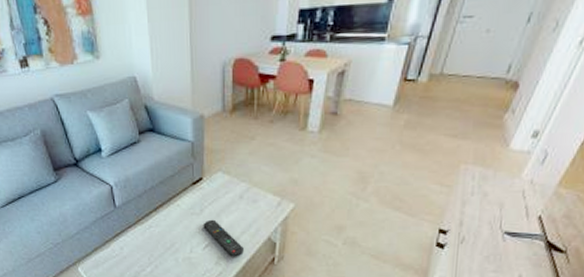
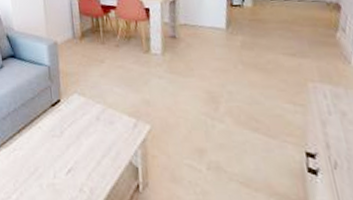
remote control: present [203,219,244,257] -> none [64,142,107,184]

